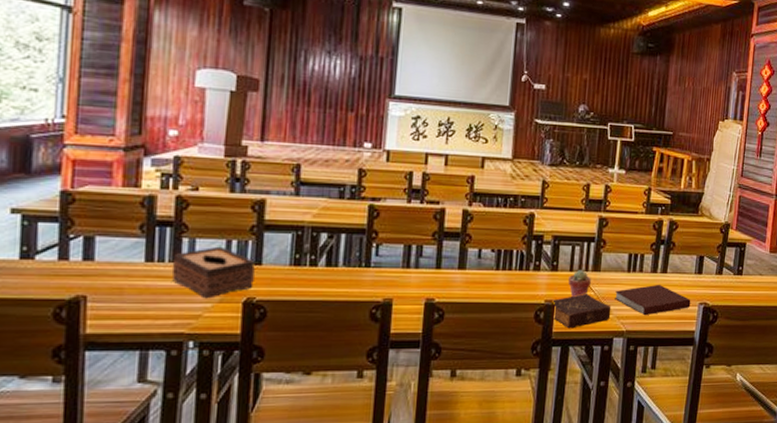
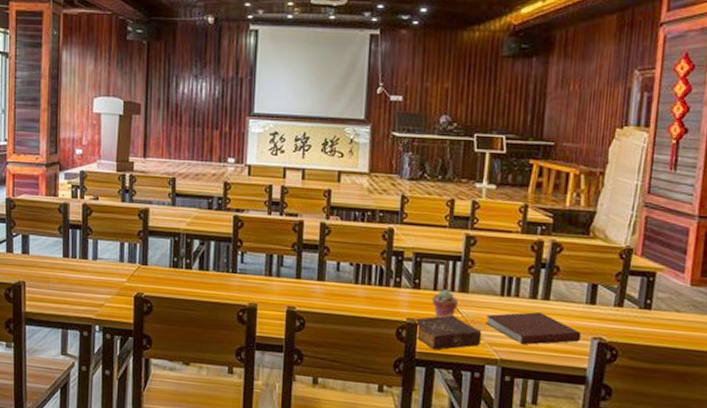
tissue box: present [171,246,255,299] -> none [81,247,142,291]

